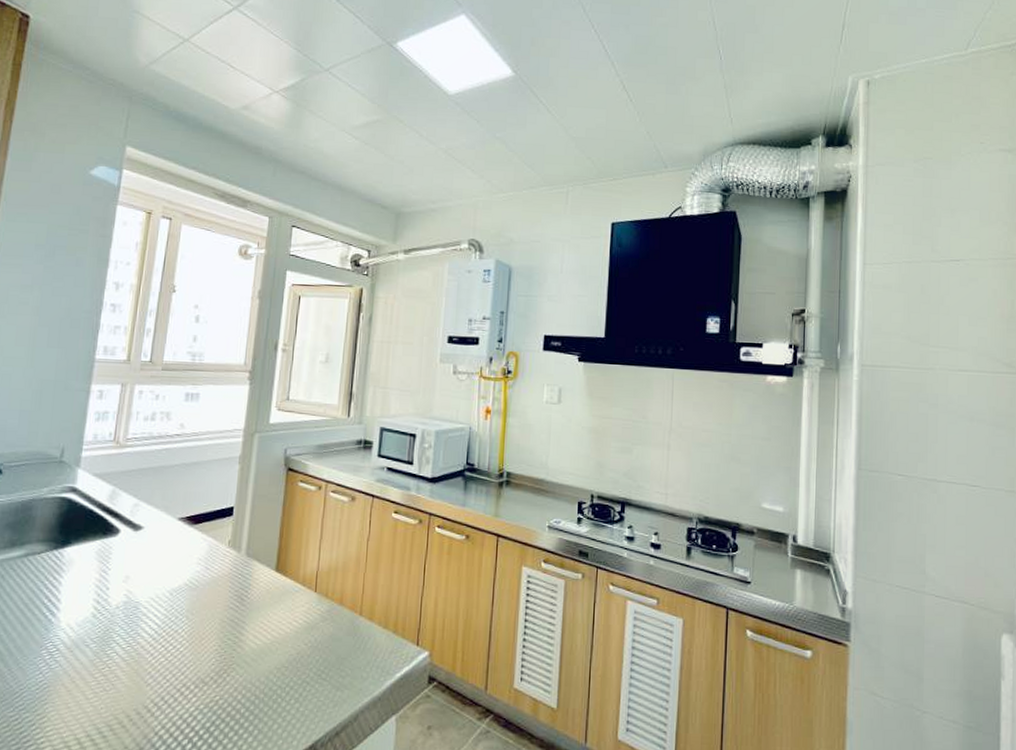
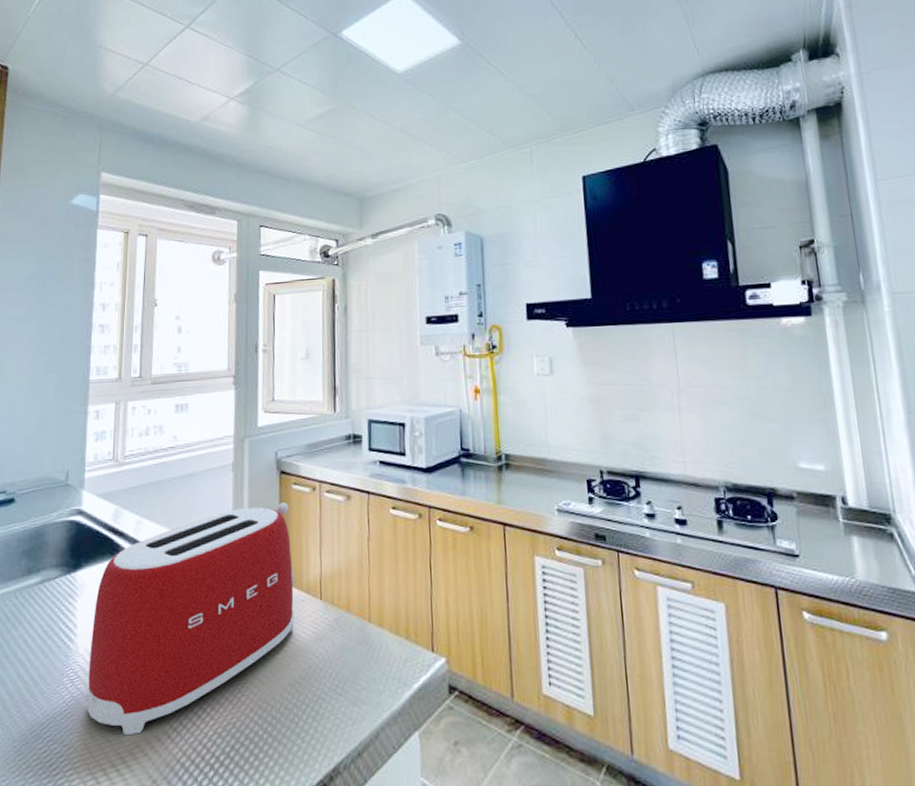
toaster: none [65,498,294,708] -> present [87,503,295,736]

